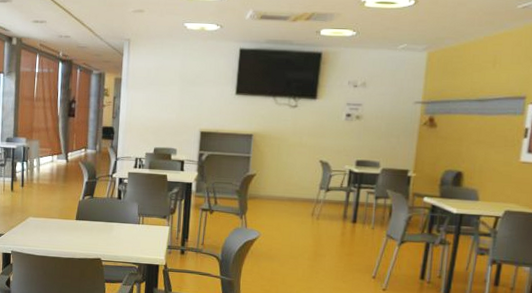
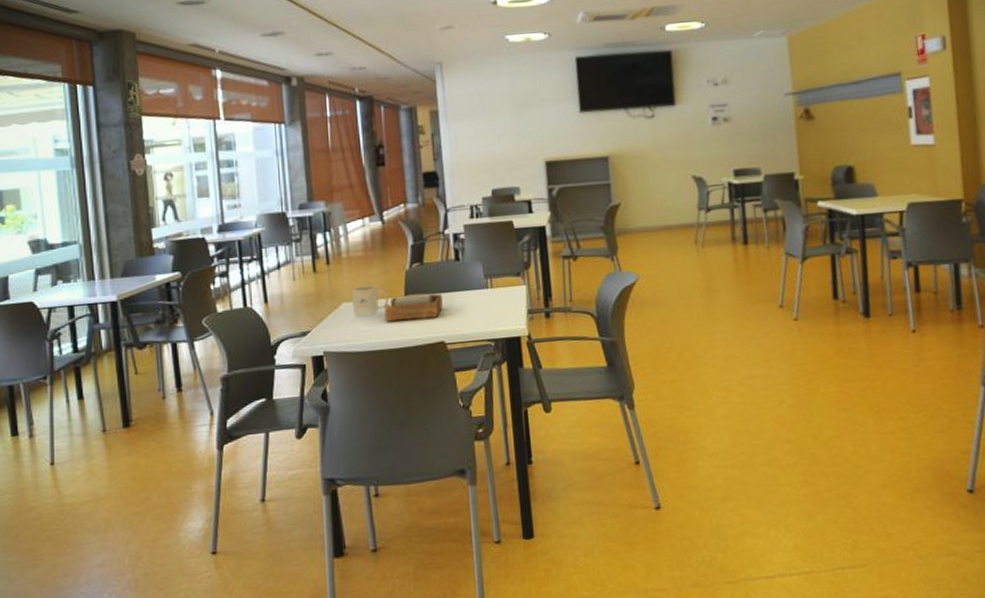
mug: none [36,207,64,232] -> present [351,285,389,319]
napkin holder: none [59,219,105,240] -> present [384,293,444,322]

